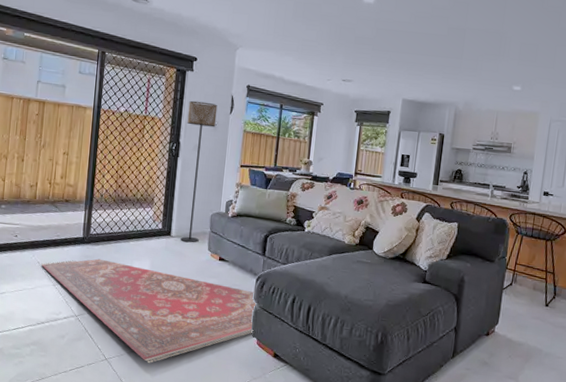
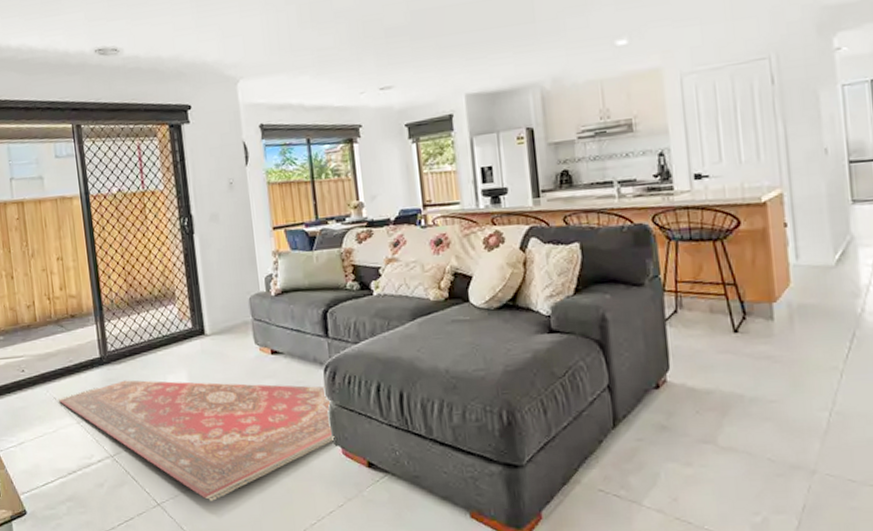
floor lamp: present [180,100,218,243] -> none [192,157,241,339]

